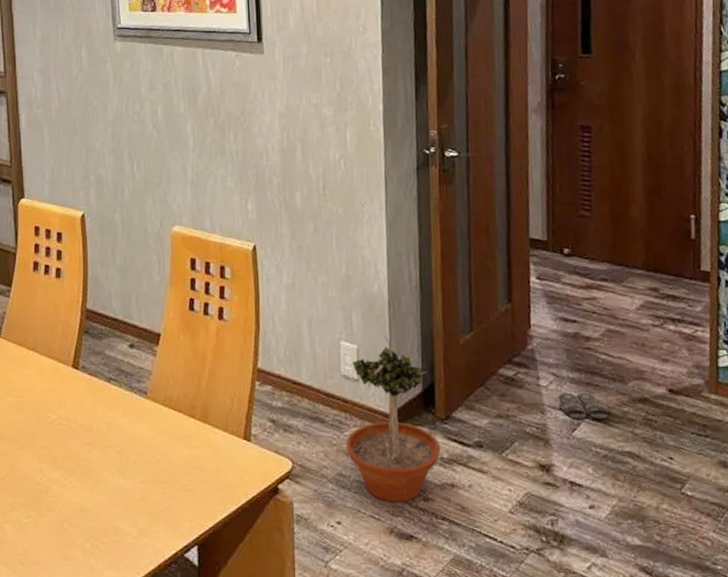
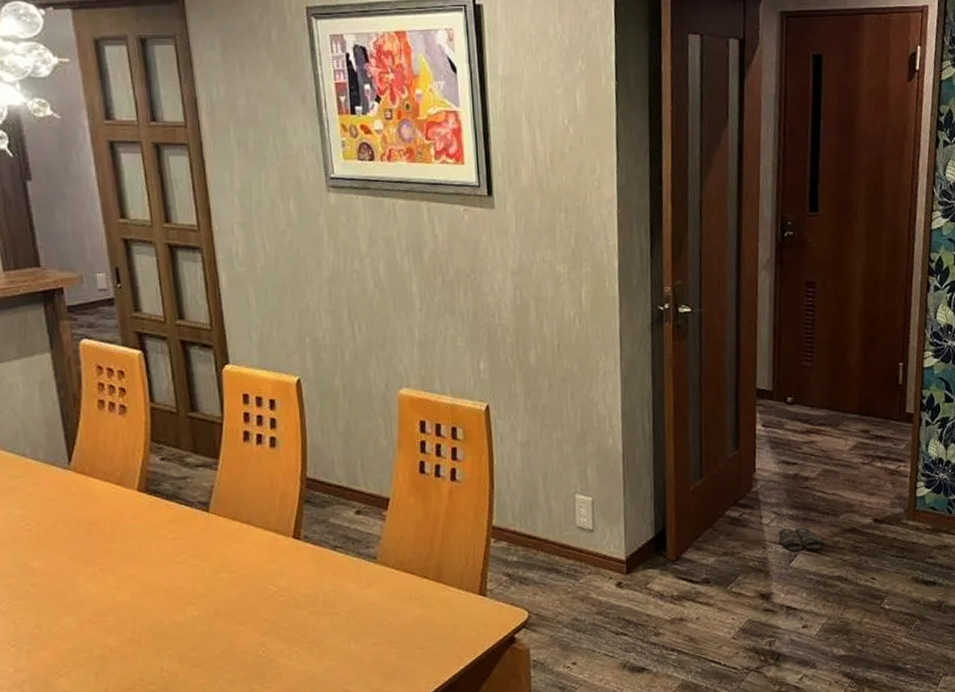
potted tree: present [346,332,441,502] -> none [581,482,671,640]

